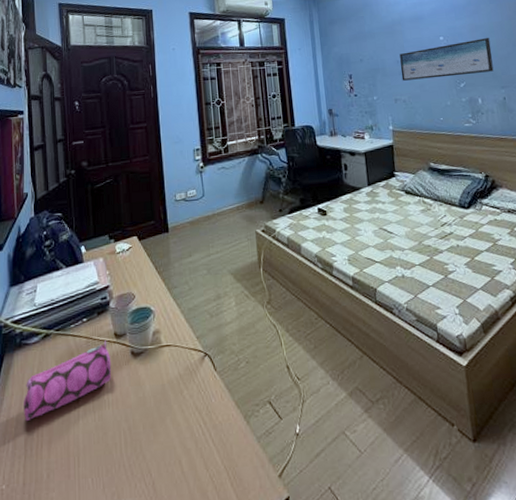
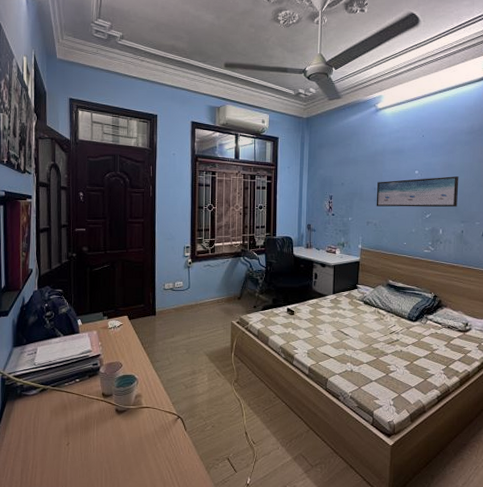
pencil case: present [24,341,112,422] -> none [21,399,98,456]

